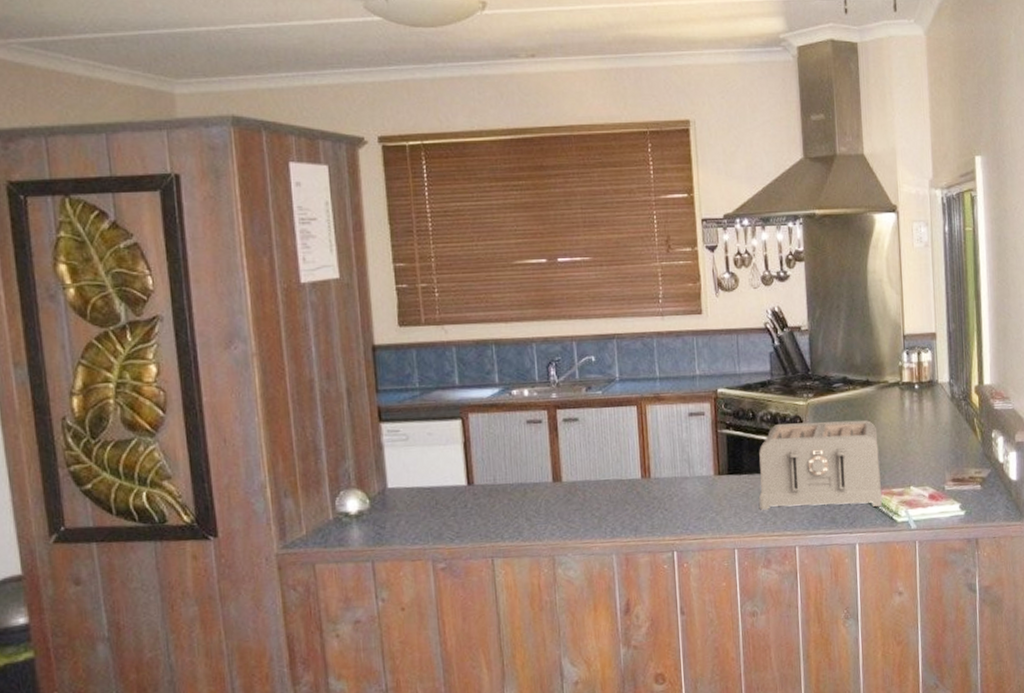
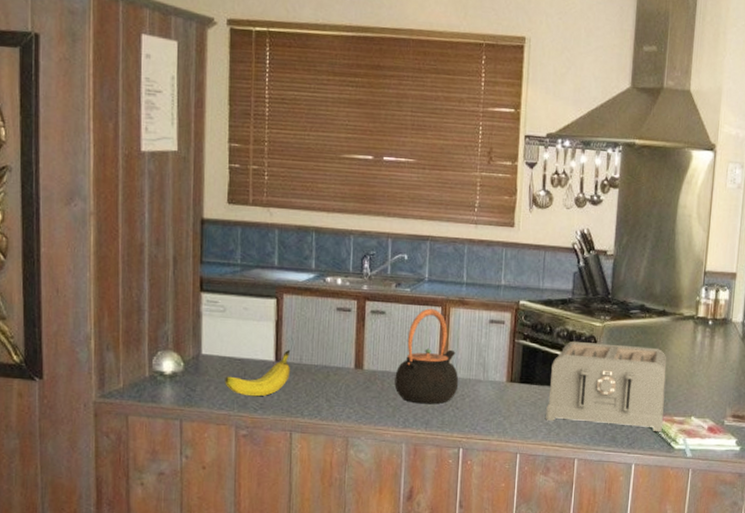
fruit: none [415,470,485,526] -> present [225,349,291,397]
teapot: none [596,409,665,510] -> present [394,308,459,404]

